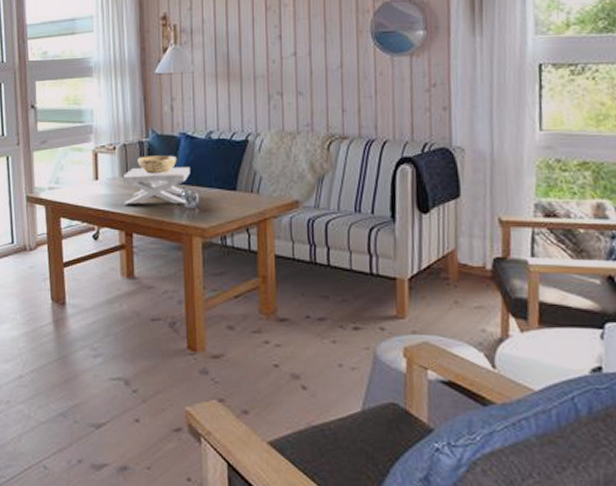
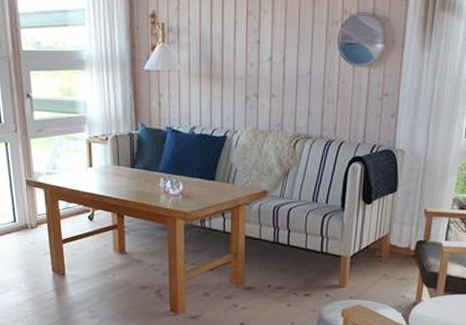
decorative bowl: present [122,155,190,204] -> none [114,147,175,191]

